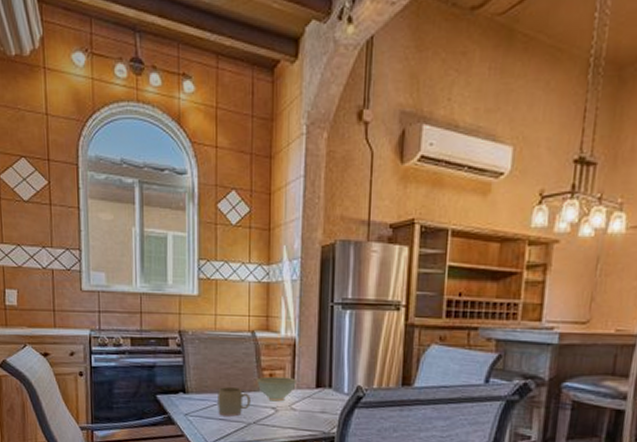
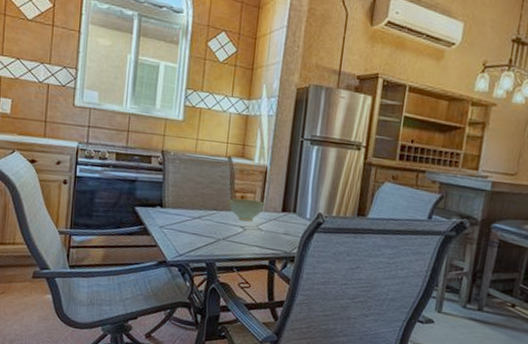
mug: present [218,387,251,417] -> none [191,204,222,232]

